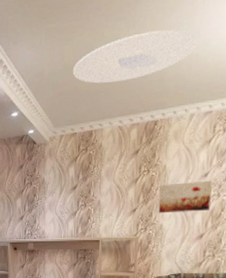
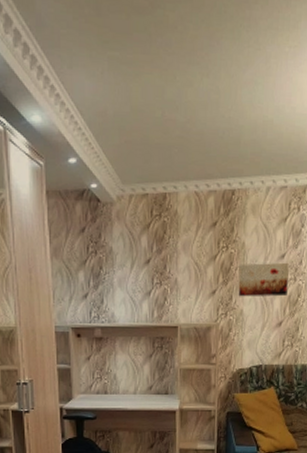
ceiling light: present [73,30,197,84] -> none [142,84,272,138]

